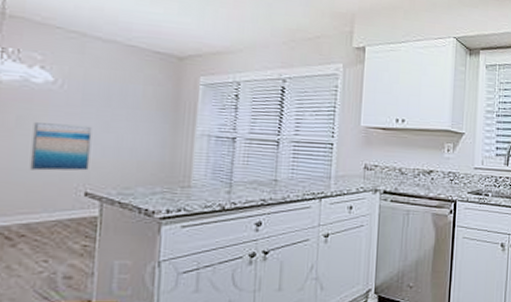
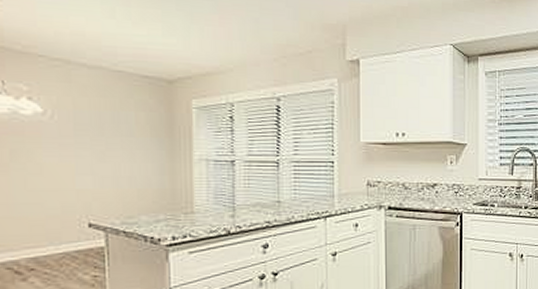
wall art: present [29,123,92,171] -> none [28,156,90,204]

